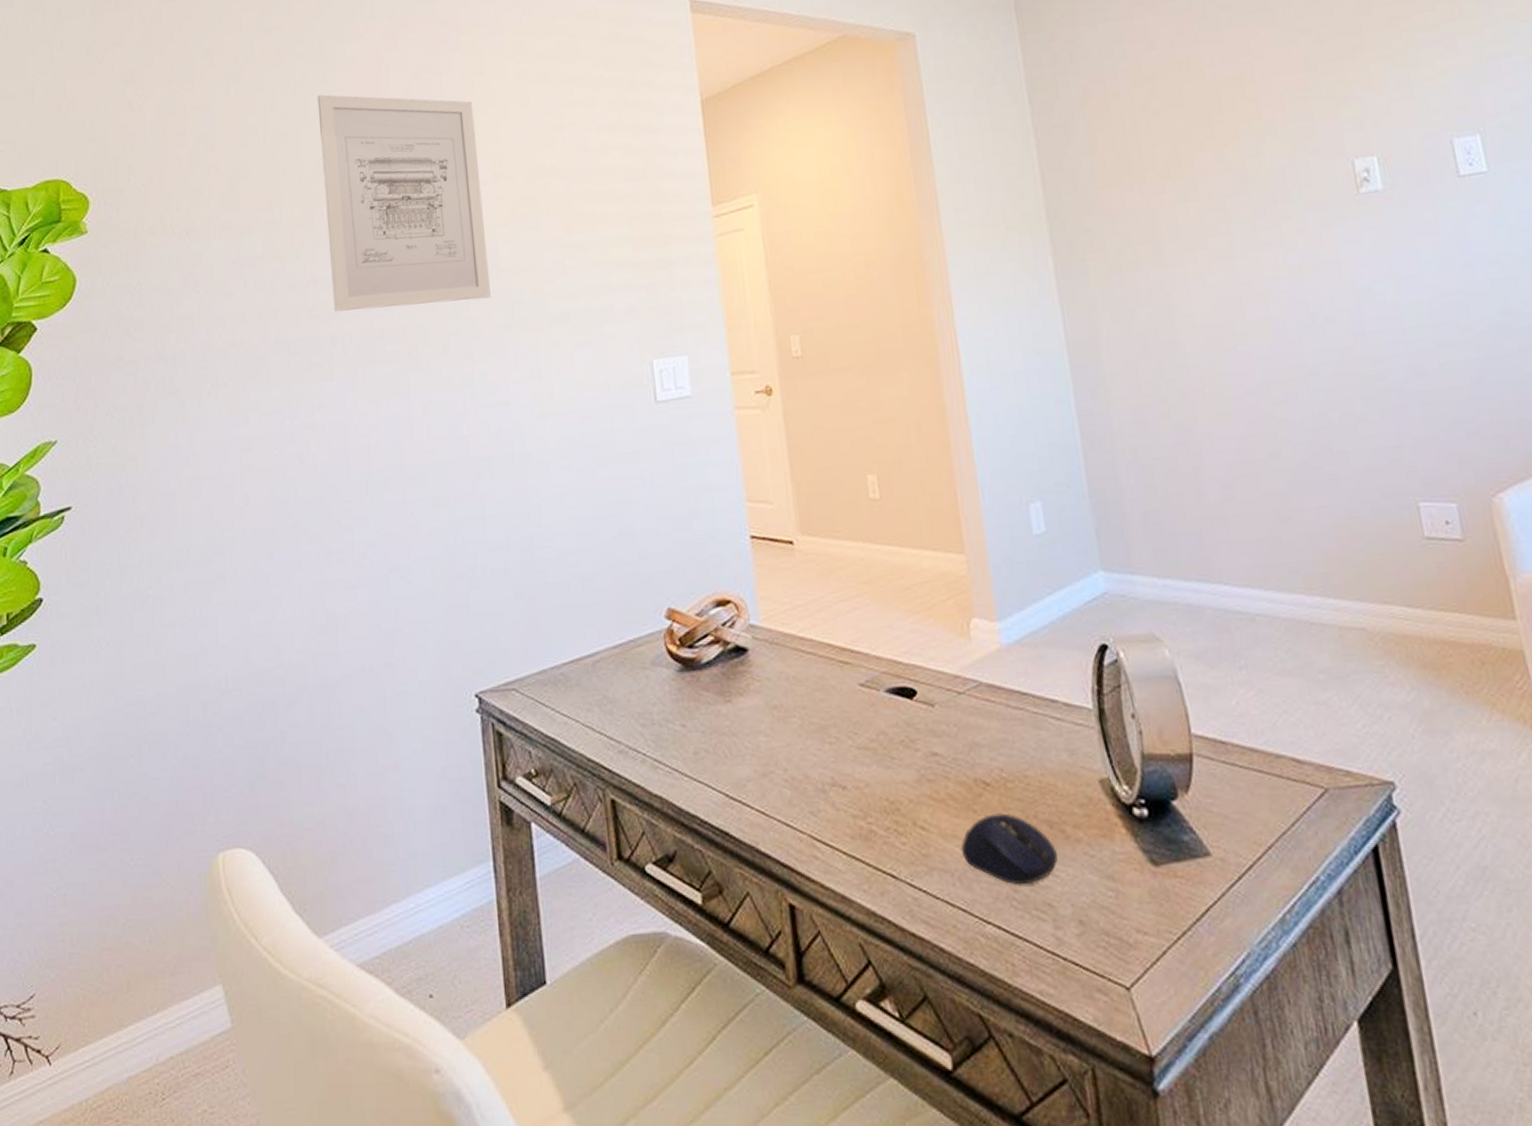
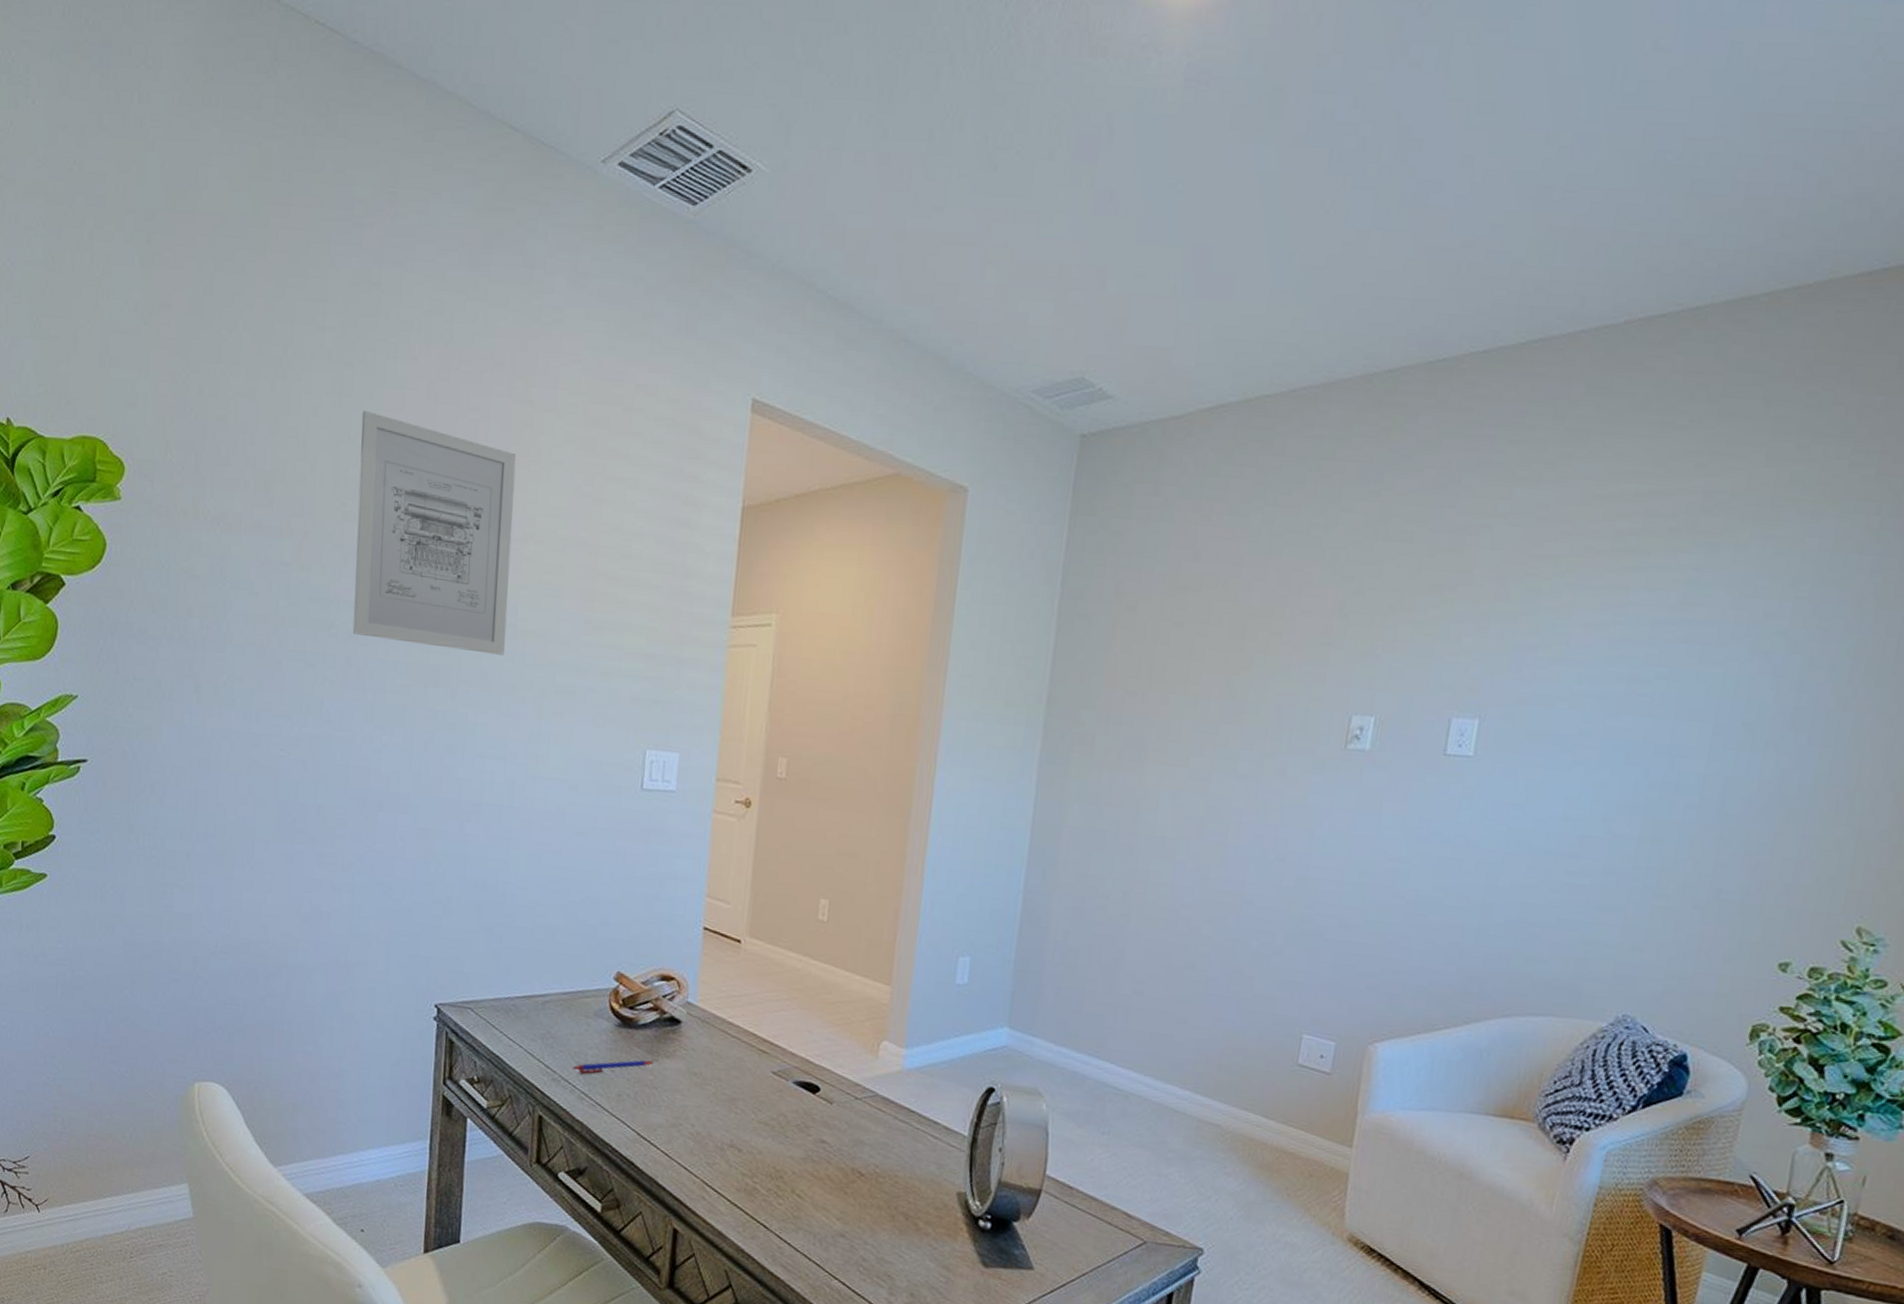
pen: none [639,703,729,737] -> present [572,1060,655,1074]
computer mouse: present [961,813,1058,886] -> none [826,1198,906,1258]

